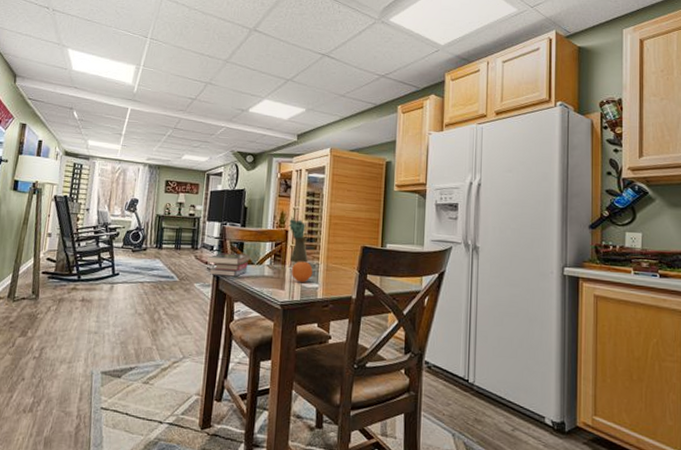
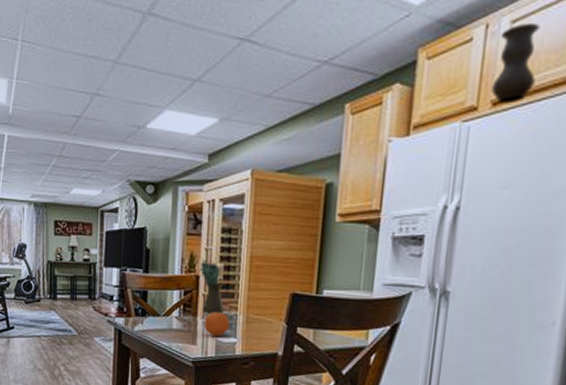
books: present [206,253,251,277] -> none [106,303,157,330]
vase: none [494,63,521,115] -> present [491,22,540,104]

